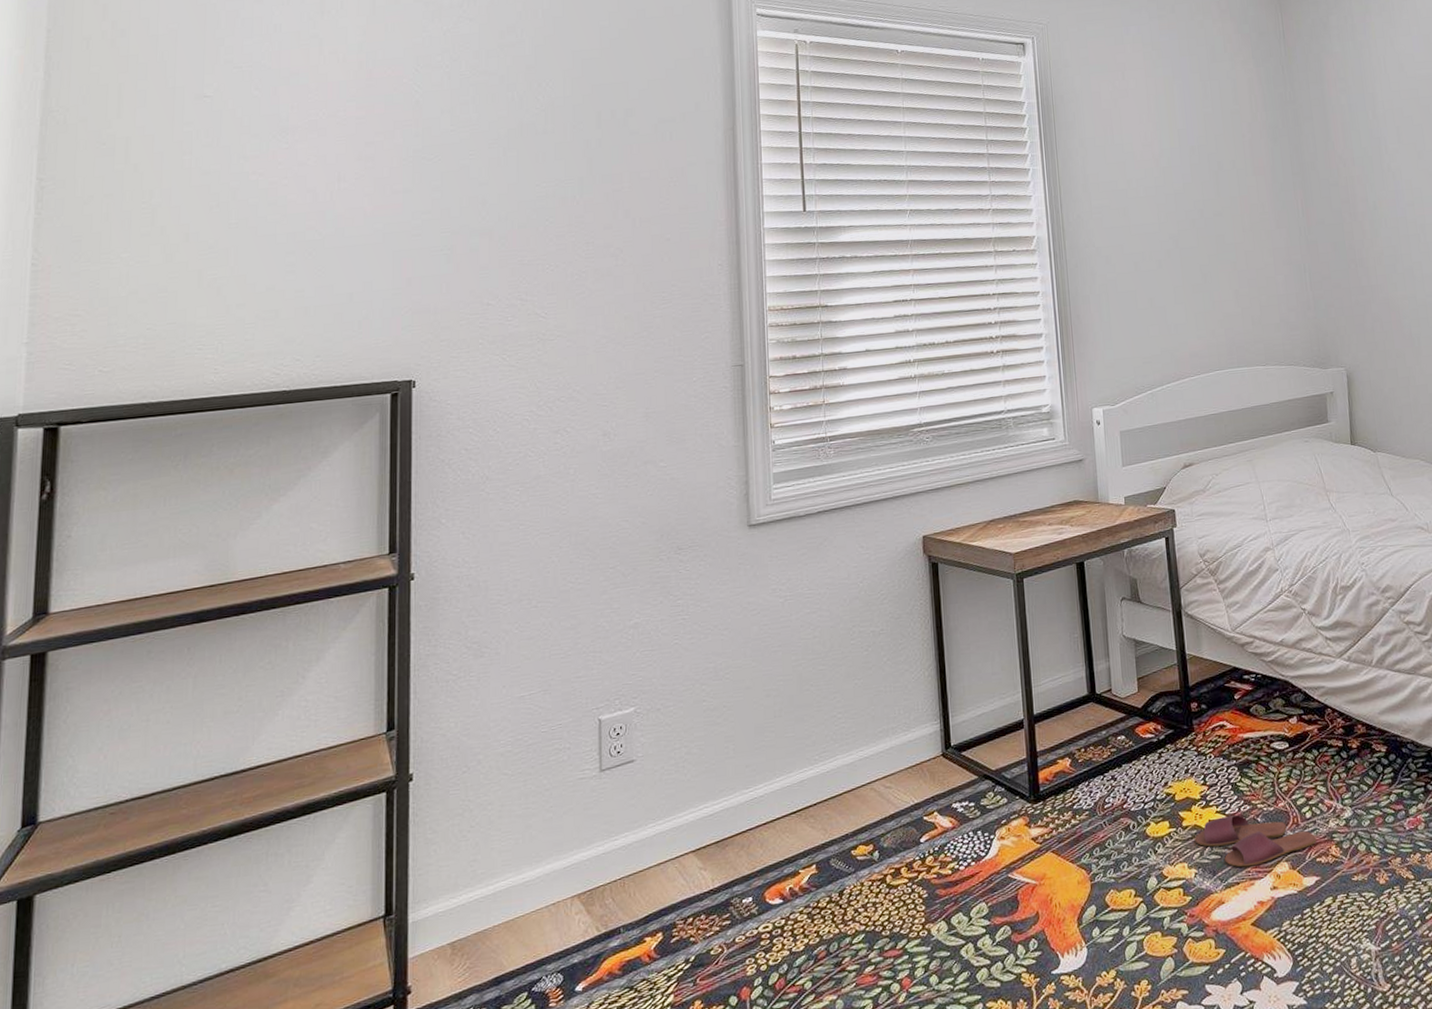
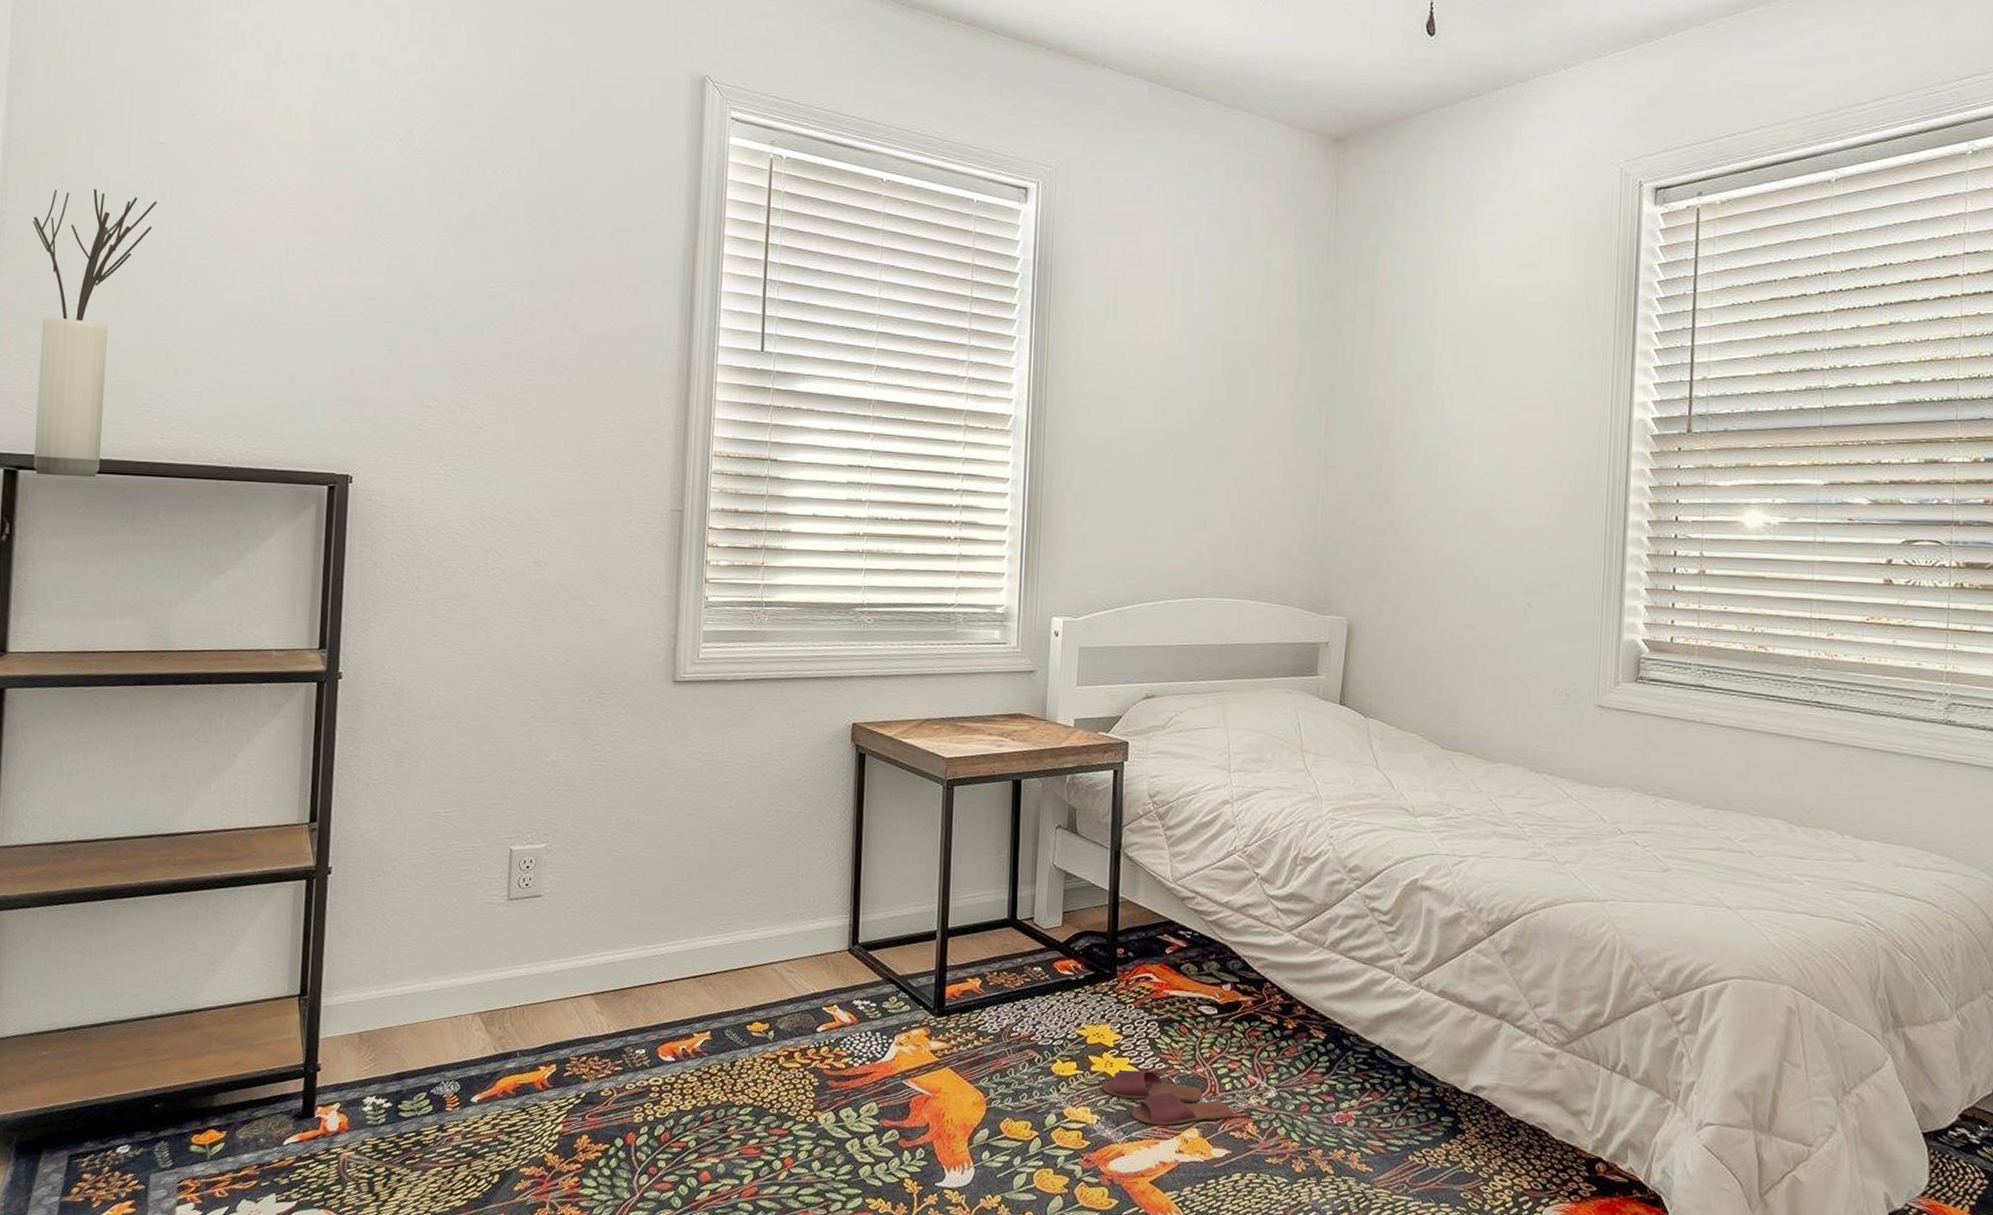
vase: none [72,146,204,428] -> present [32,188,157,478]

